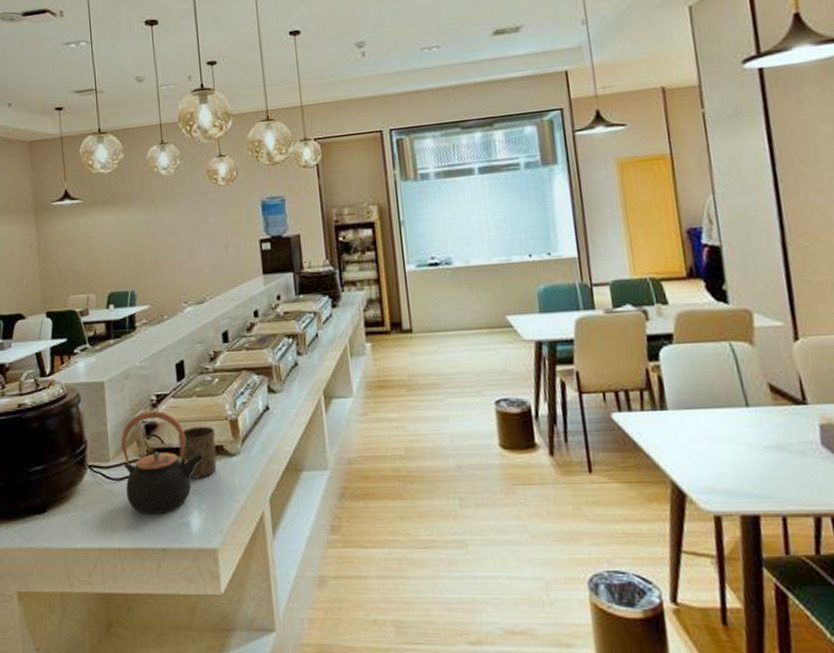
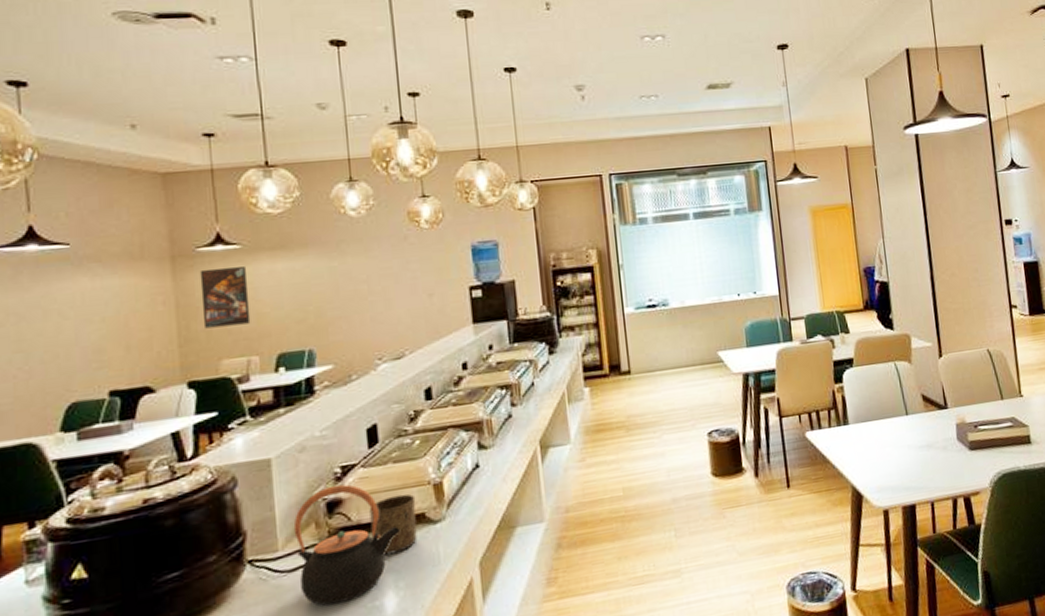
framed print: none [54,218,89,269] -> present [199,267,251,329]

